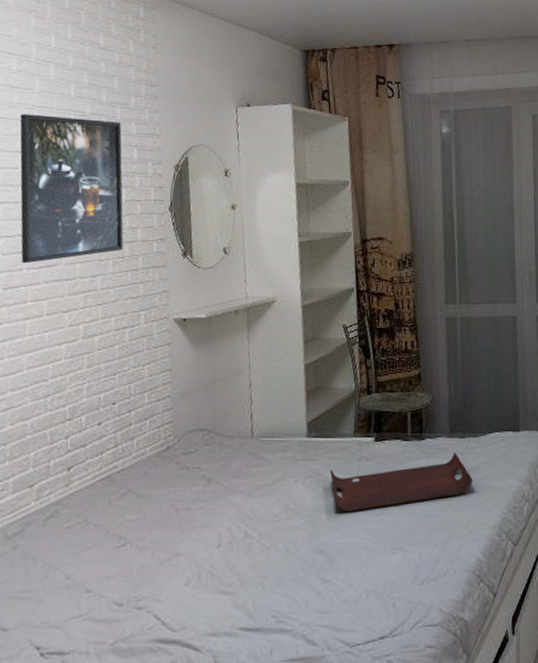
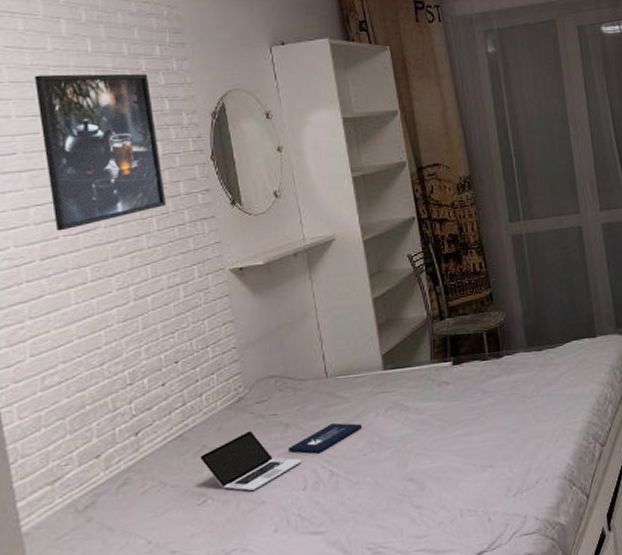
laptop: none [124,481,281,540] -> present [200,422,363,491]
serving tray: present [330,453,473,513] -> none [410,366,555,438]

